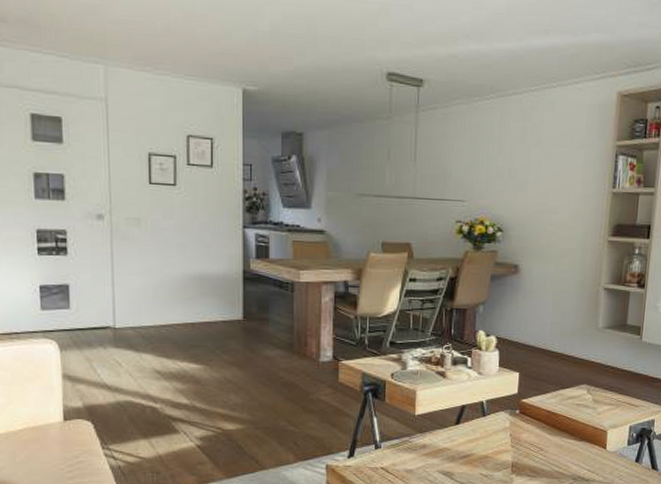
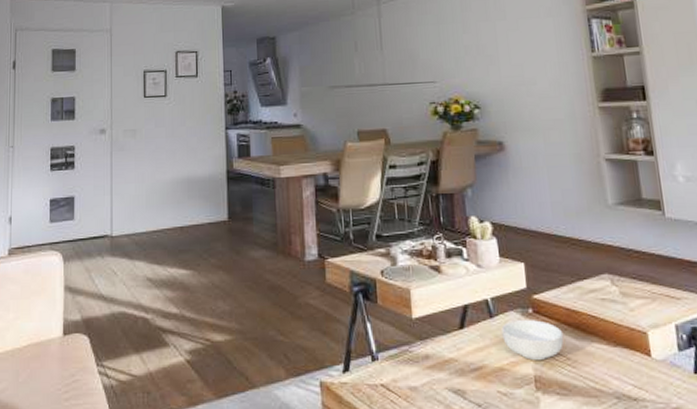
cereal bowl: none [491,419,541,450] -> present [501,320,564,360]

